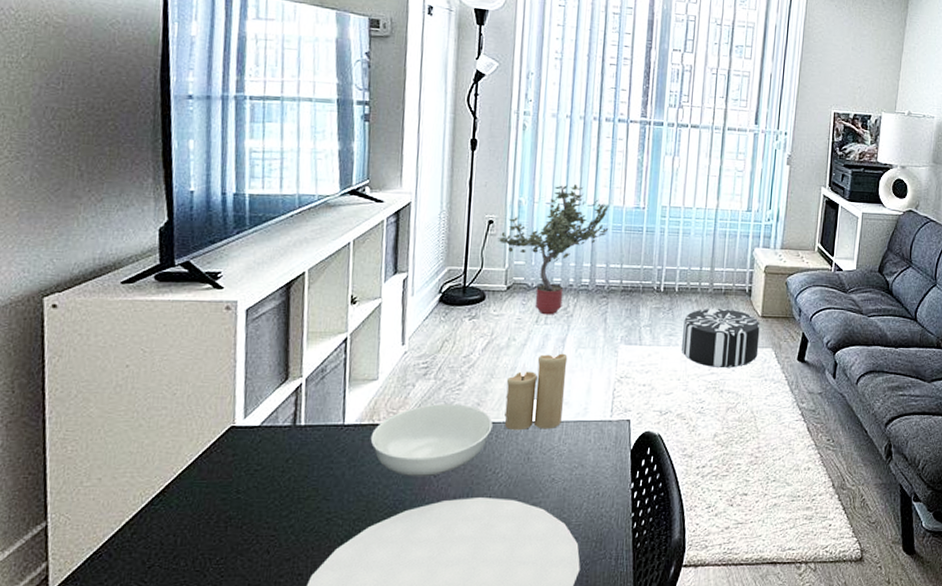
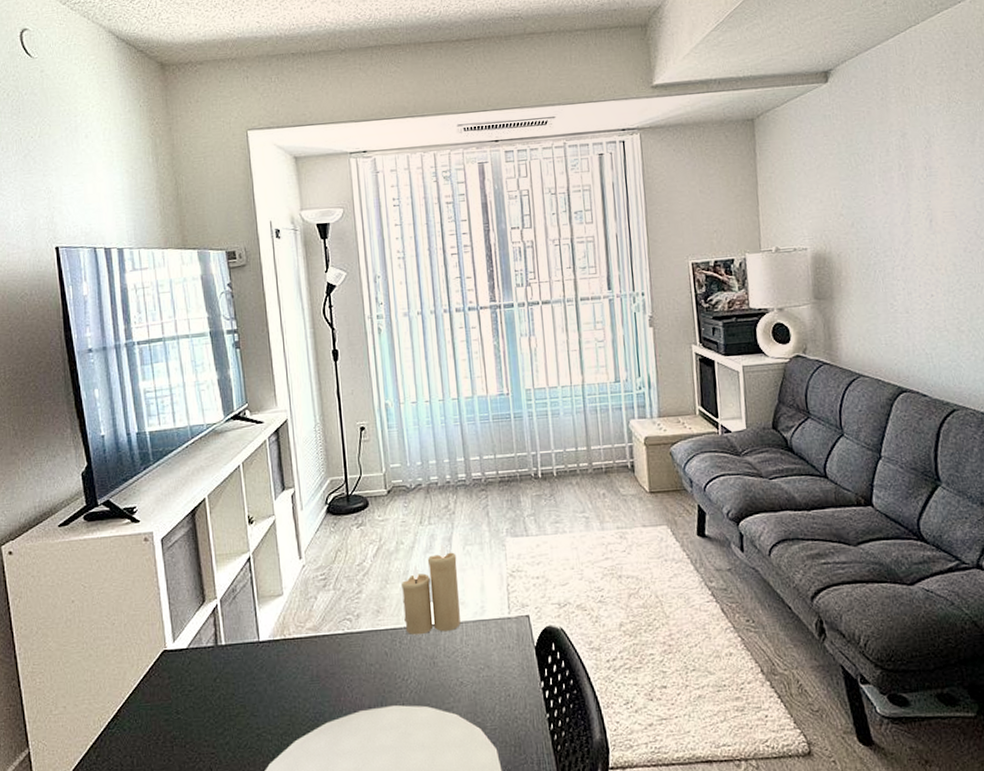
bowl: present [370,404,493,477] -> none [284,612,395,689]
potted tree: present [498,183,610,315] -> none [371,379,477,515]
pouf: present [682,308,760,368] -> none [568,488,653,552]

